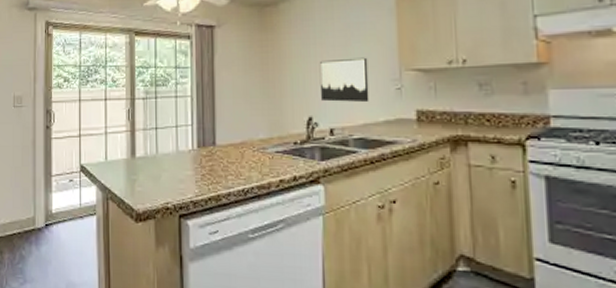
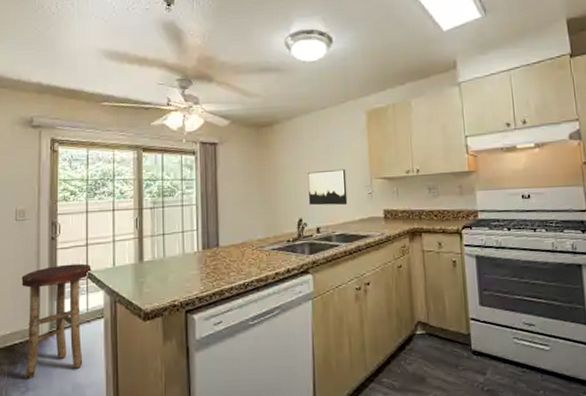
stool: none [19,155,86,271] -> present [21,263,93,379]

